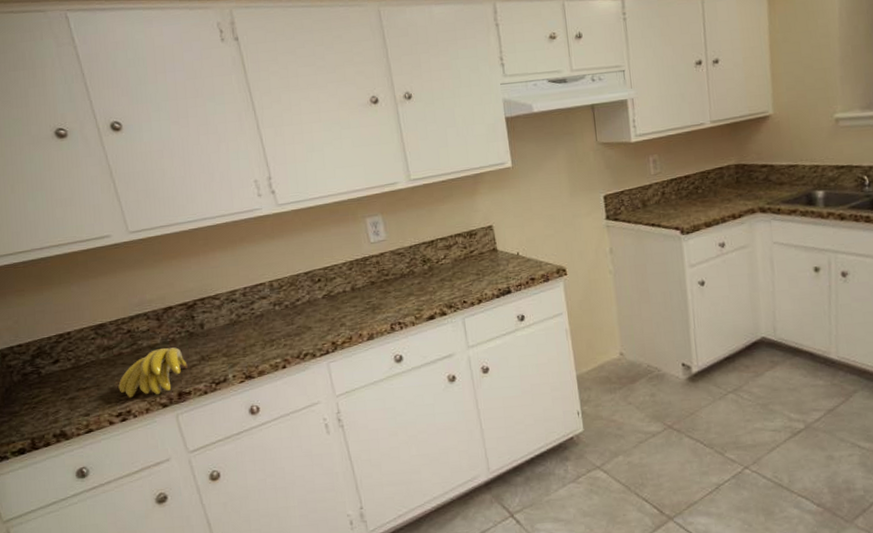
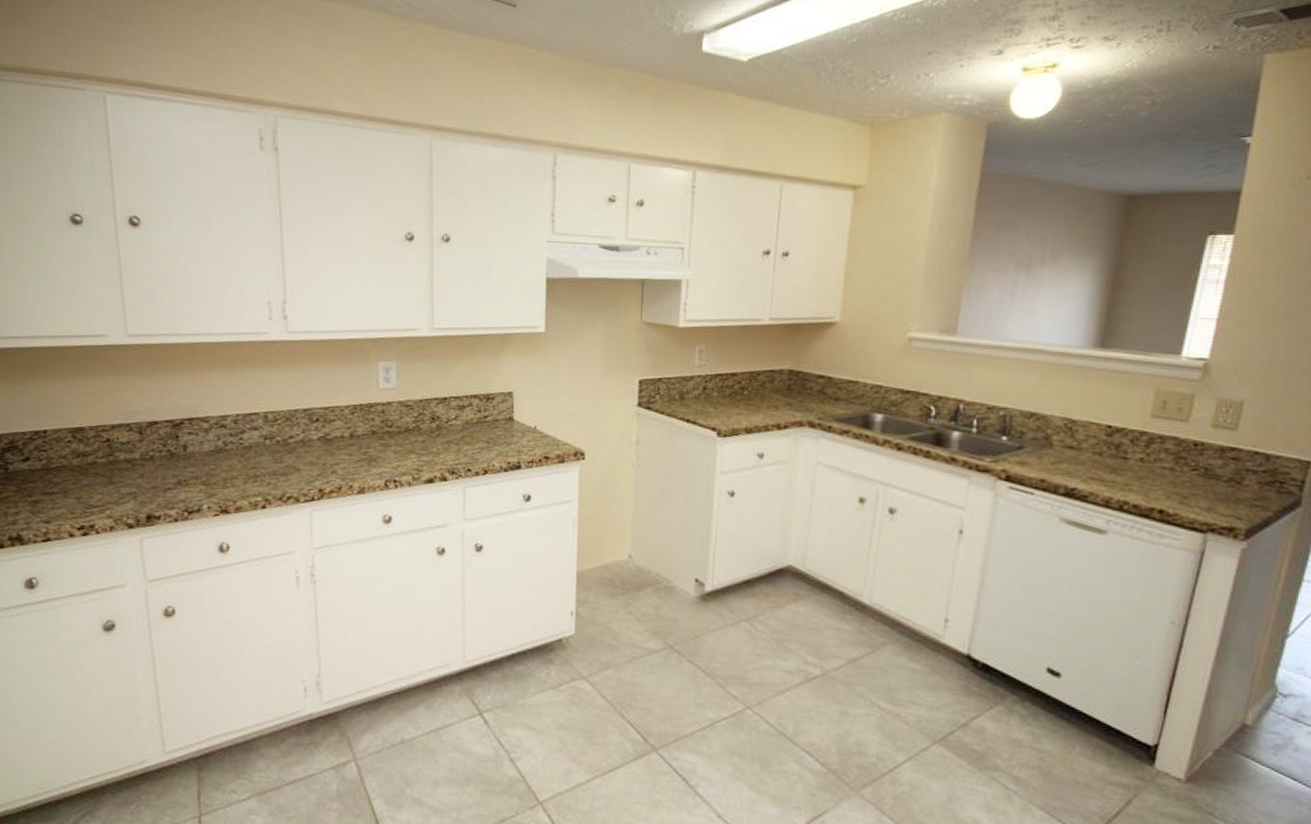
banana: present [118,347,188,398] -> none [86,464,163,514]

